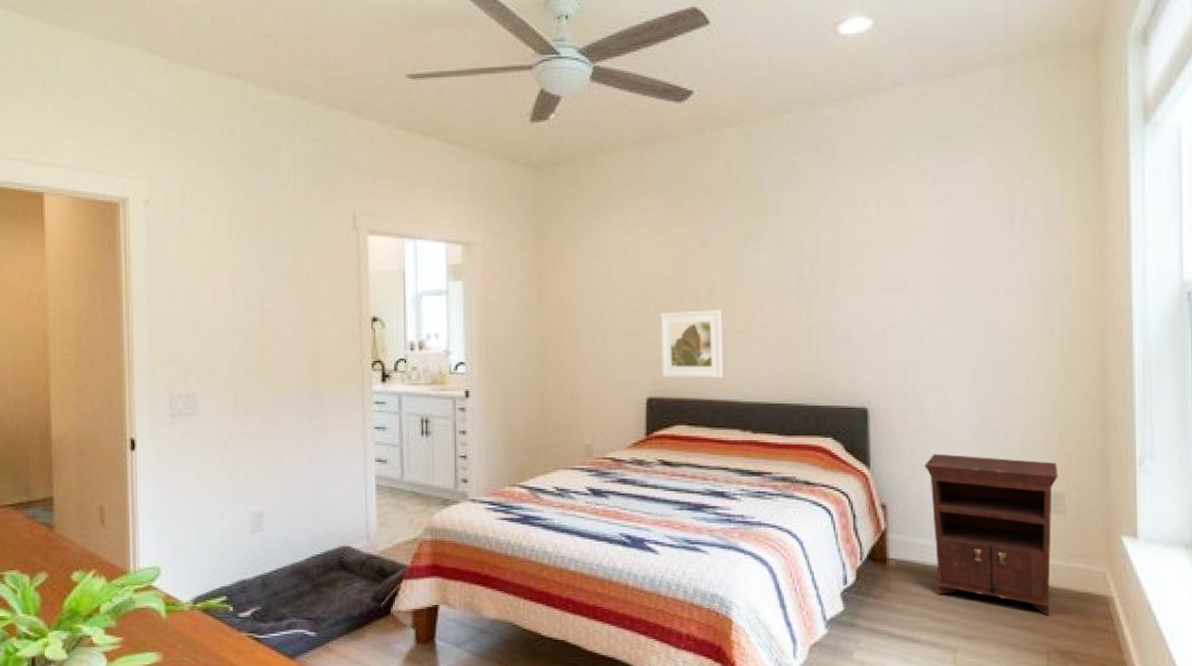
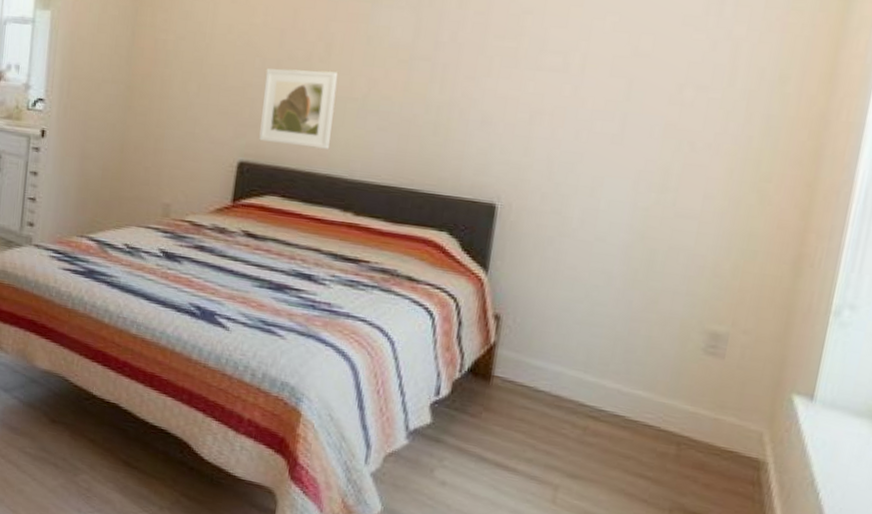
nightstand: present [925,453,1058,616] -> none [547,266,725,470]

